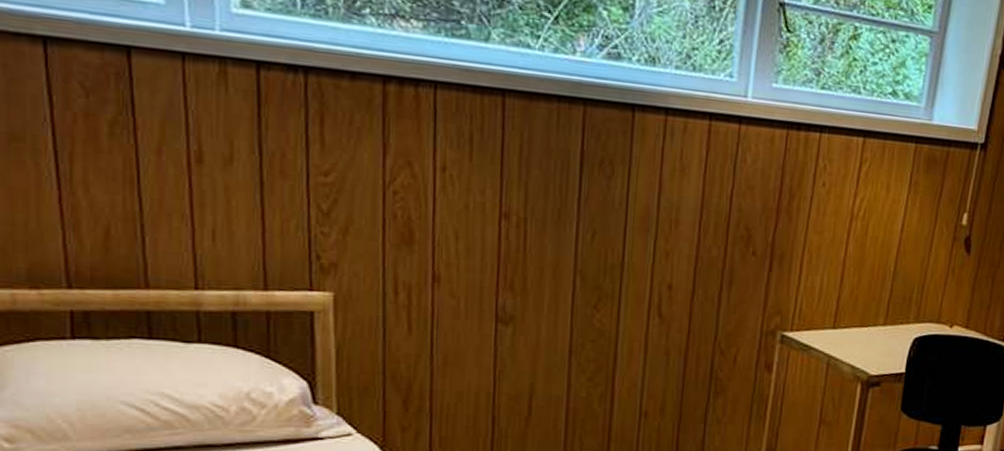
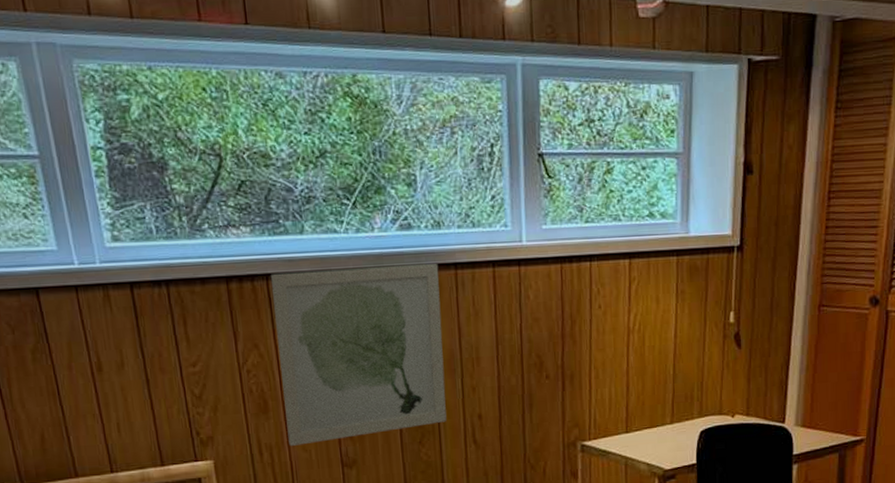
wall art: none [433,82,647,290] -> present [270,264,447,446]

